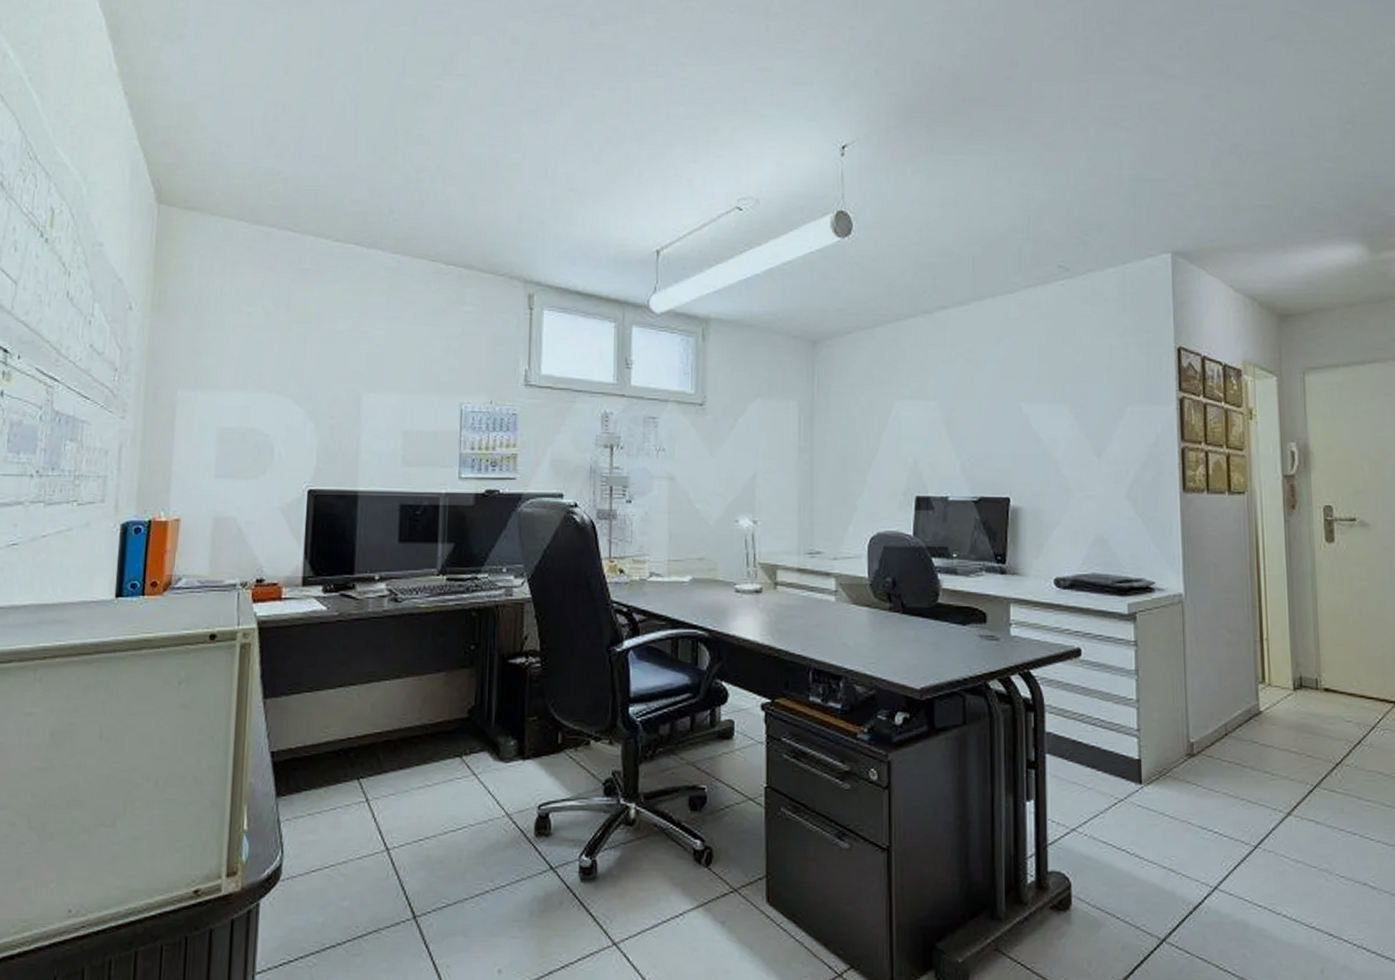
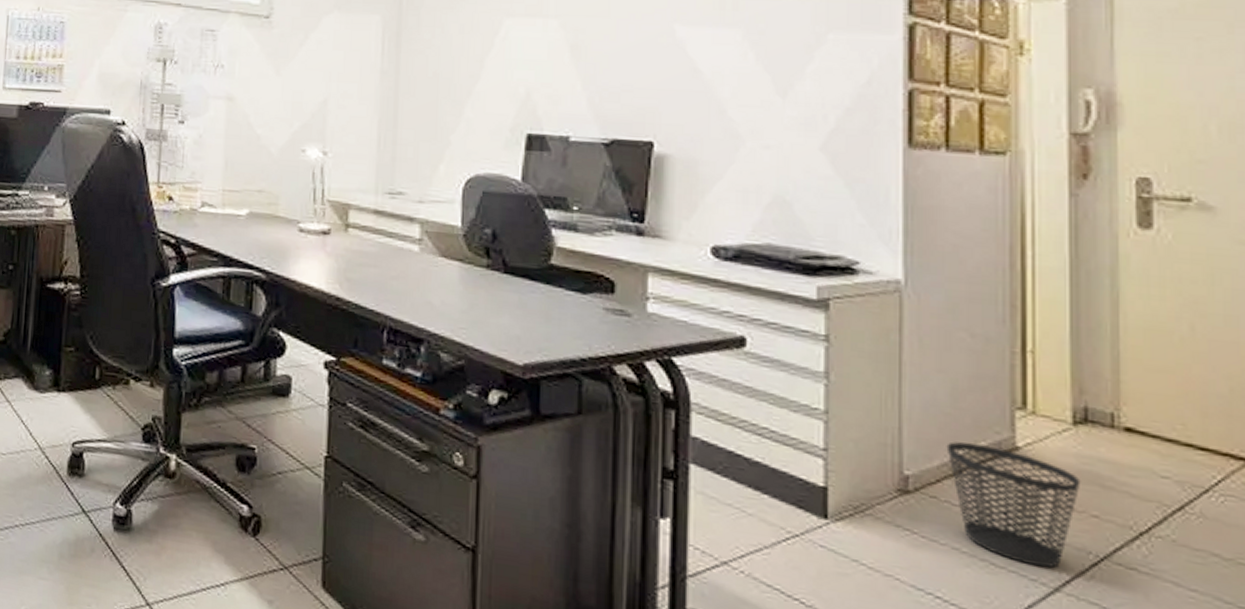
wastebasket: none [1216,713,1300,799] -> present [946,442,1081,569]

